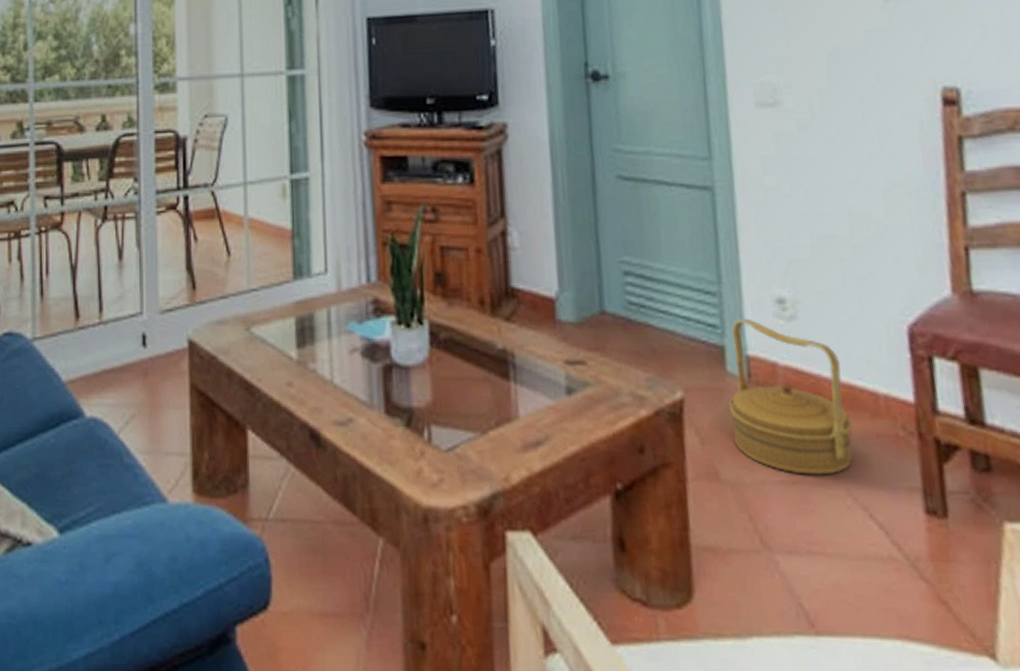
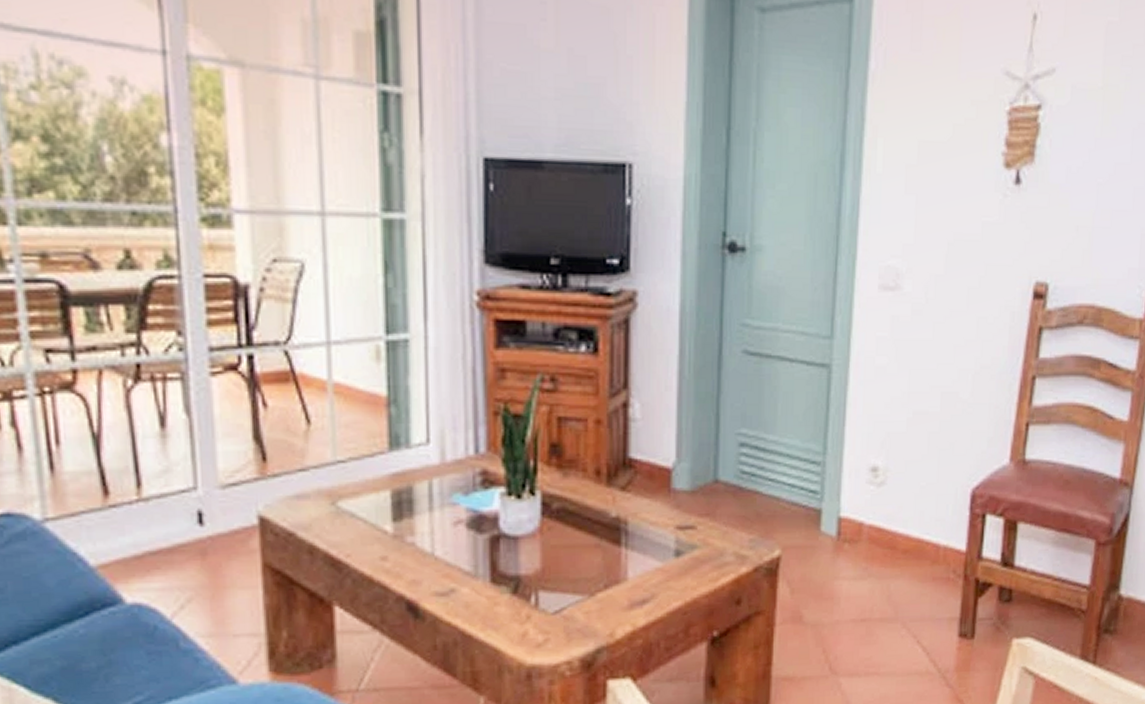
basket: present [728,319,854,475] -> none [818,486,917,614]

